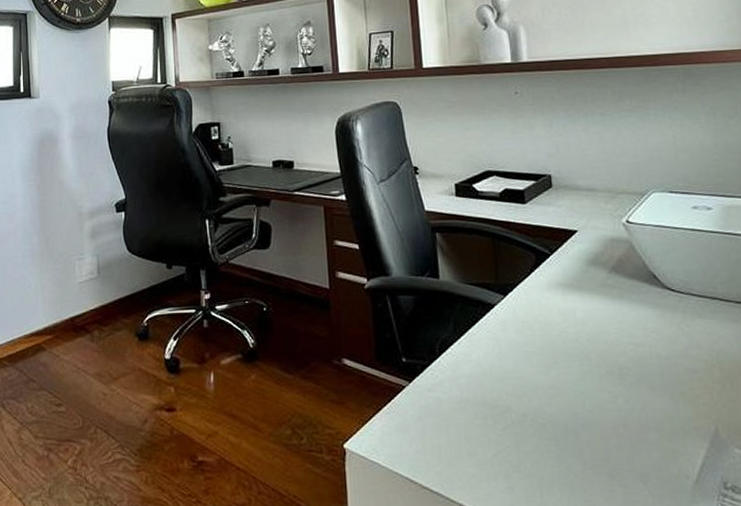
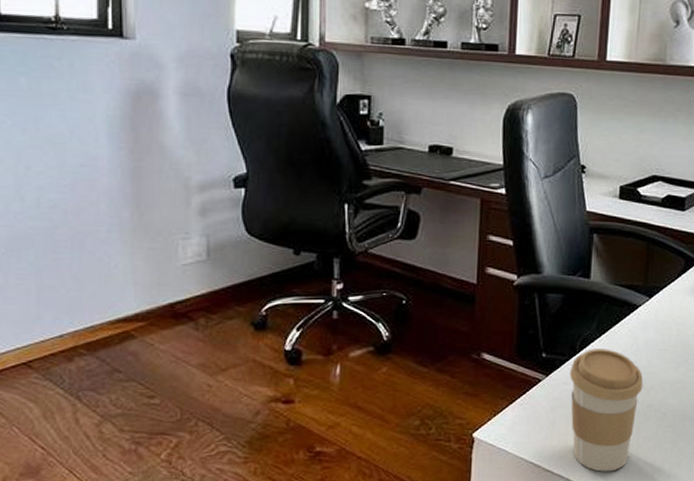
coffee cup: none [433,352,514,491] -> present [570,349,644,472]

